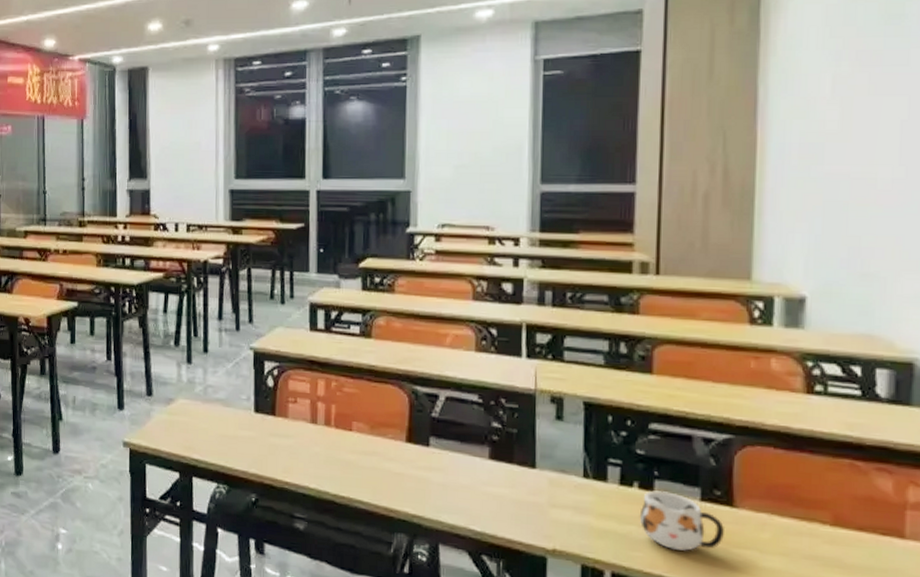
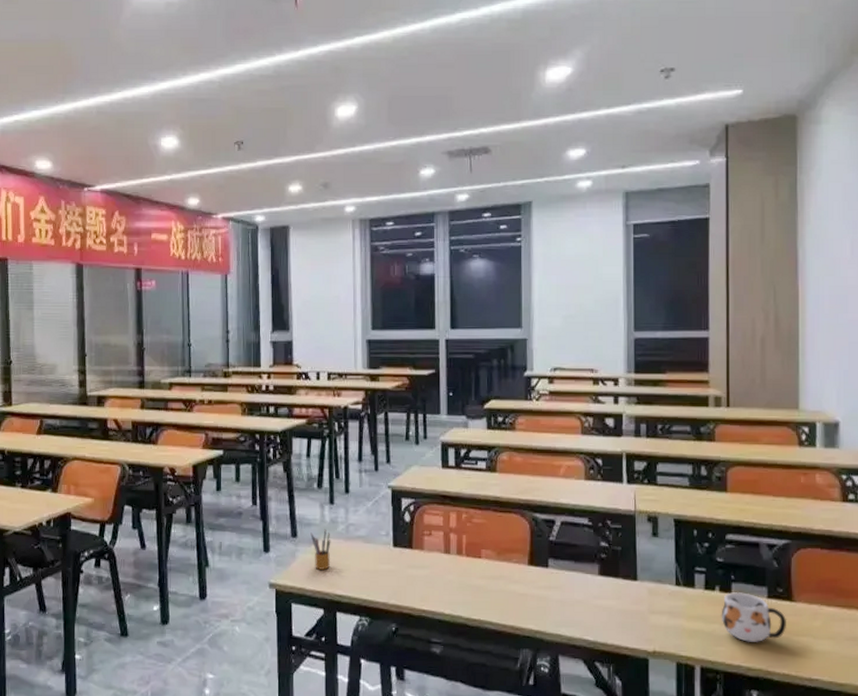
pencil box: none [166,389,188,432] -> present [310,529,331,570]

